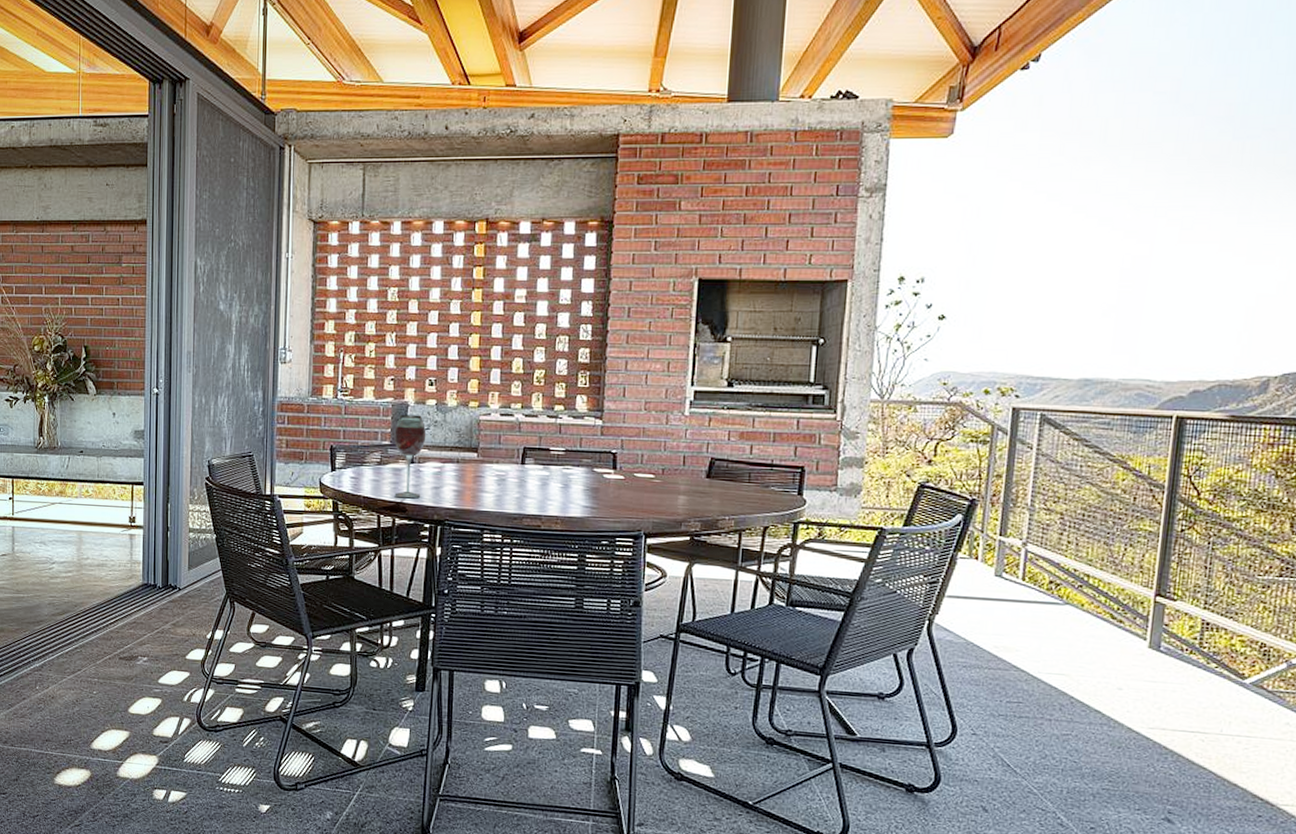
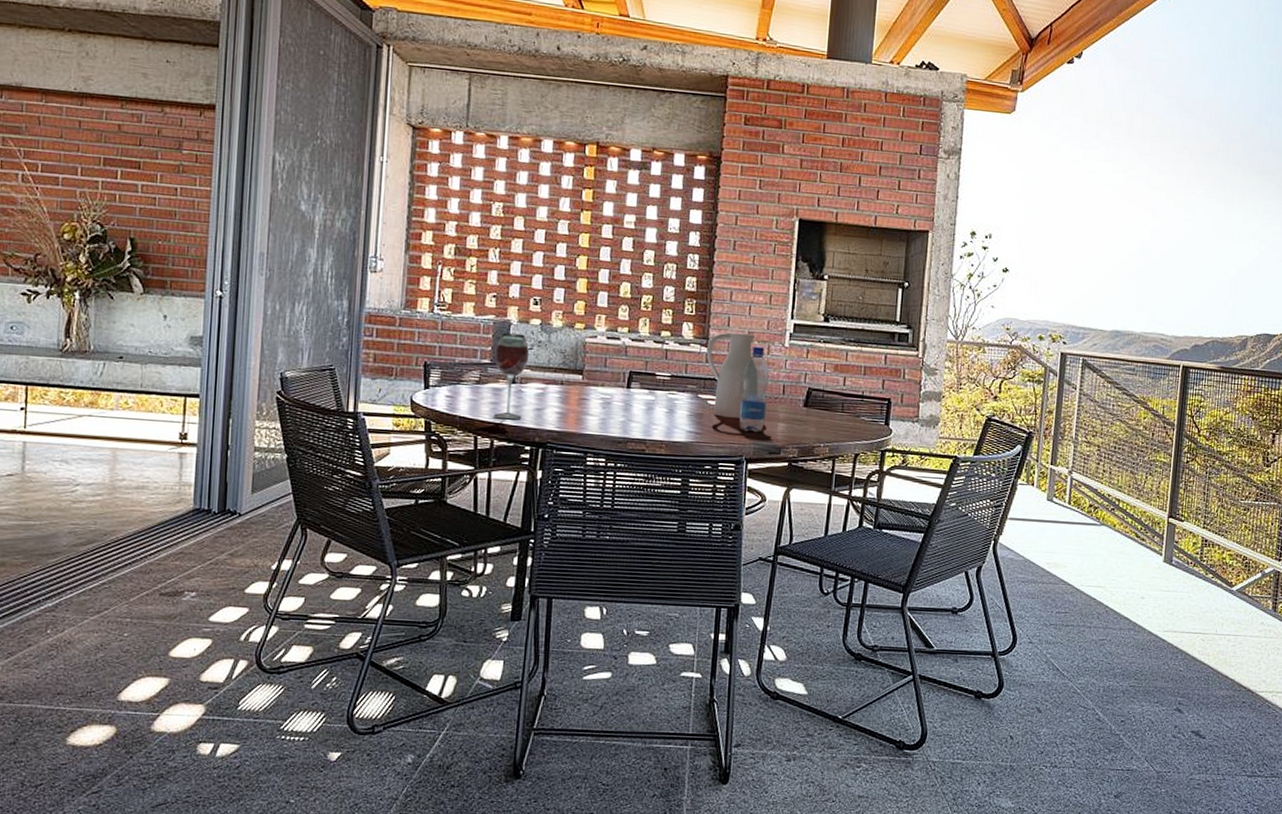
ceramic pitcher: none [601,403,653,492] -> present [706,332,755,418]
bottle: none [636,416,669,506] -> present [739,346,770,433]

